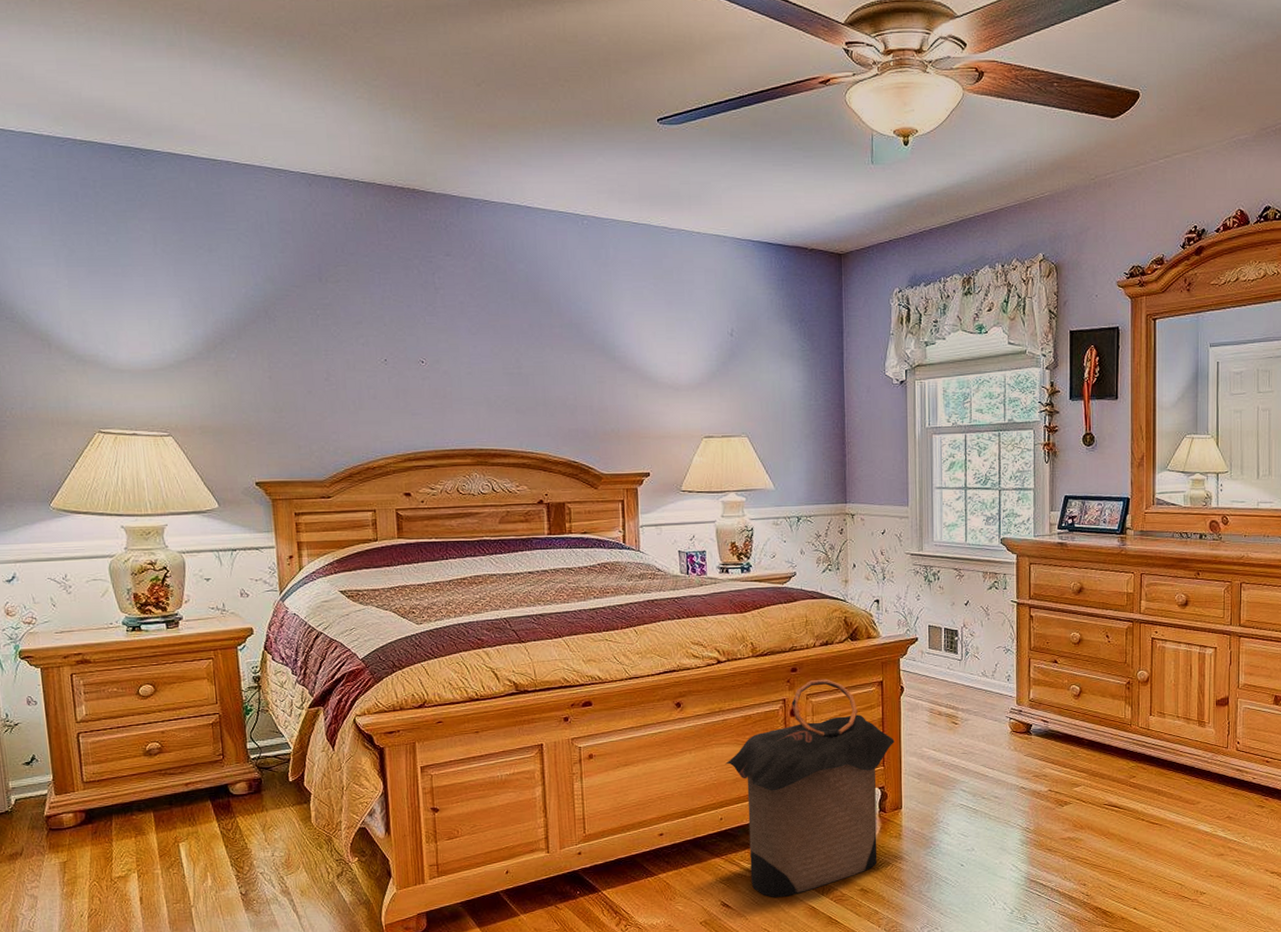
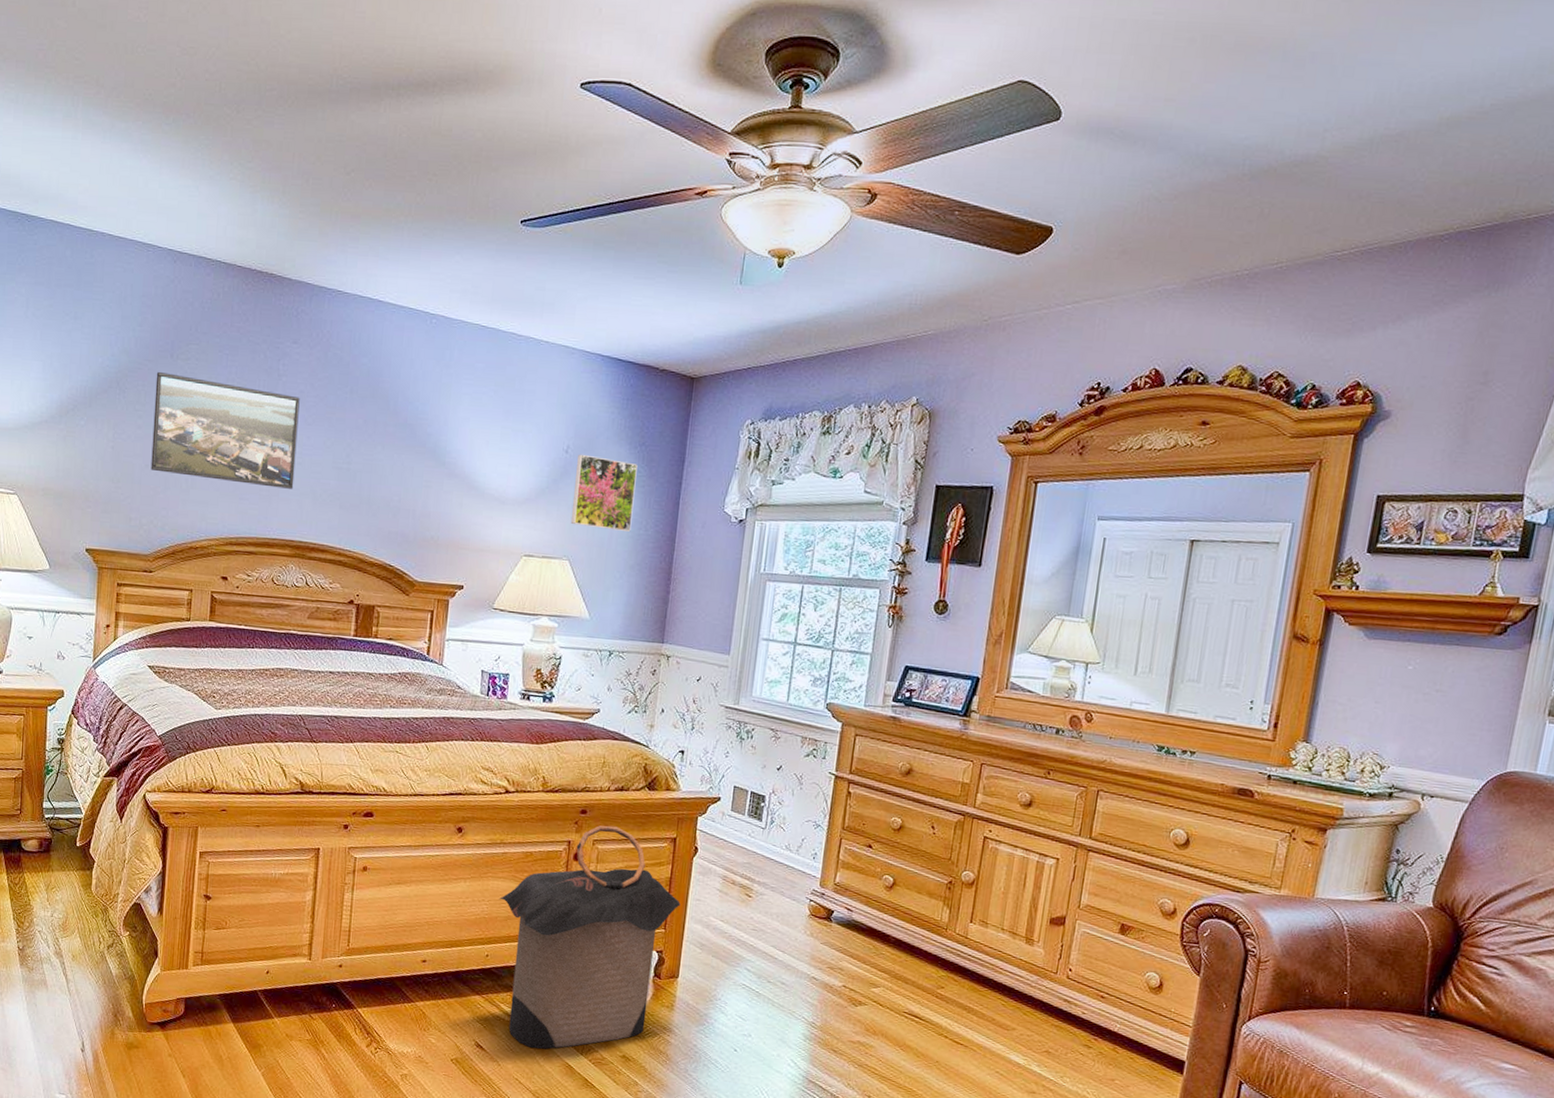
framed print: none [306,297,467,400] -> present [151,372,300,489]
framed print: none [743,335,802,404] -> present [570,454,638,532]

